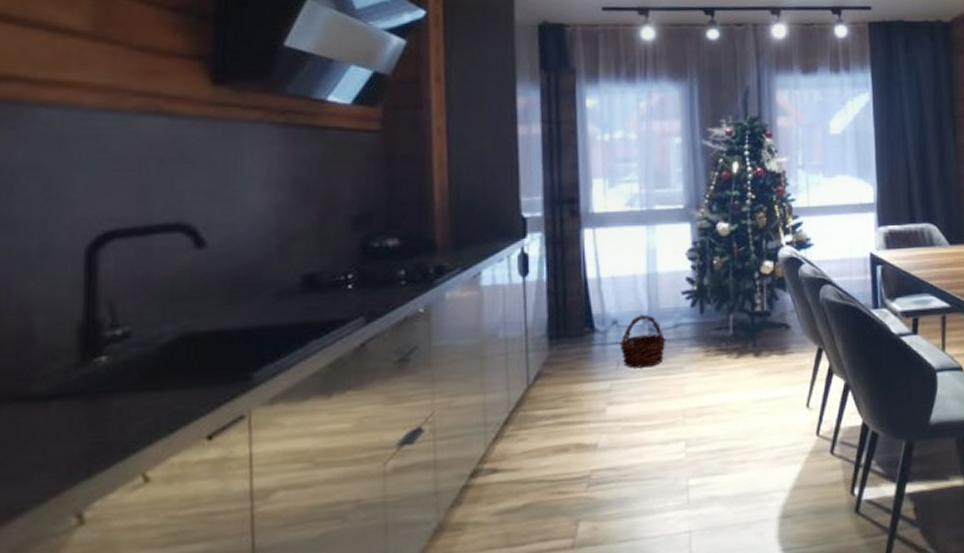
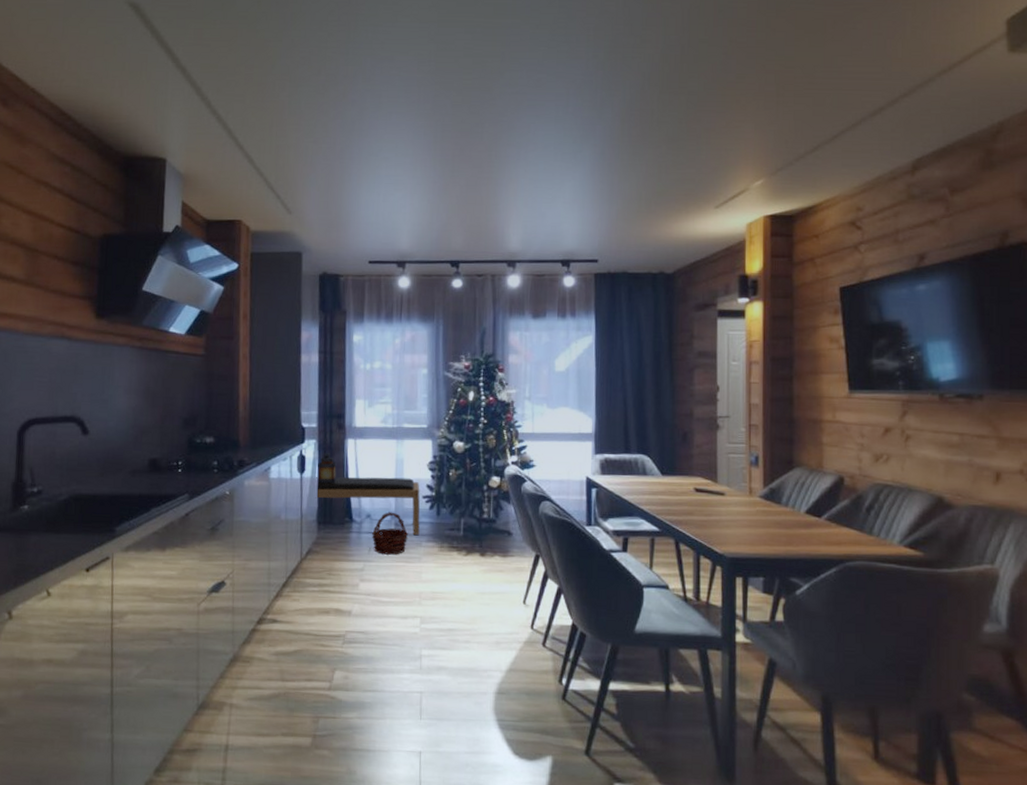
bench: none [544,271,680,340] -> present [315,477,420,535]
lantern: none [546,248,571,287] -> present [318,453,337,484]

